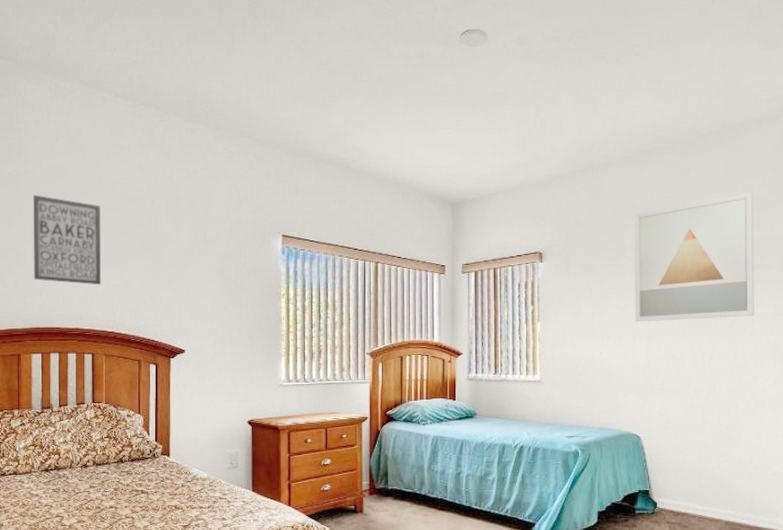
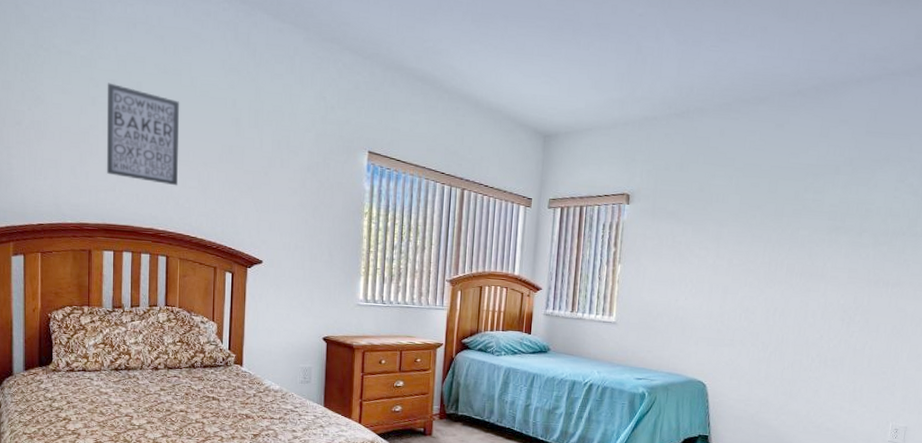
wall art: present [634,192,755,322] -> none [713,153,845,277]

